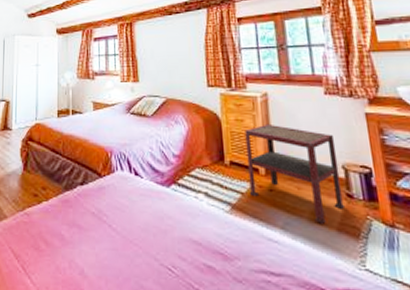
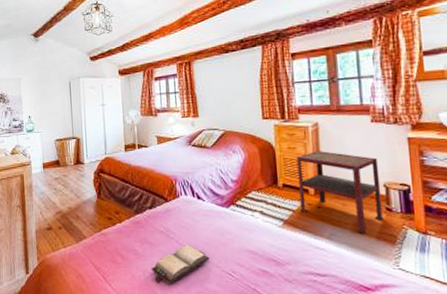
hardback book: none [78,230,148,280] -> present [151,244,211,284]

